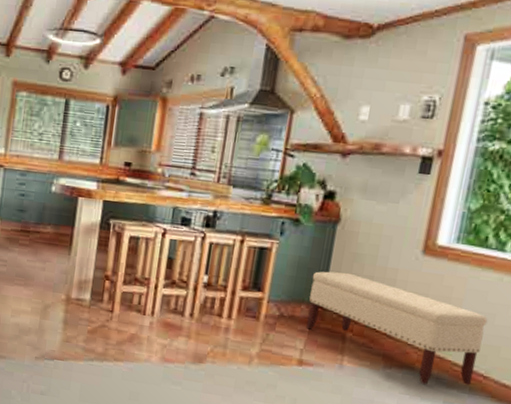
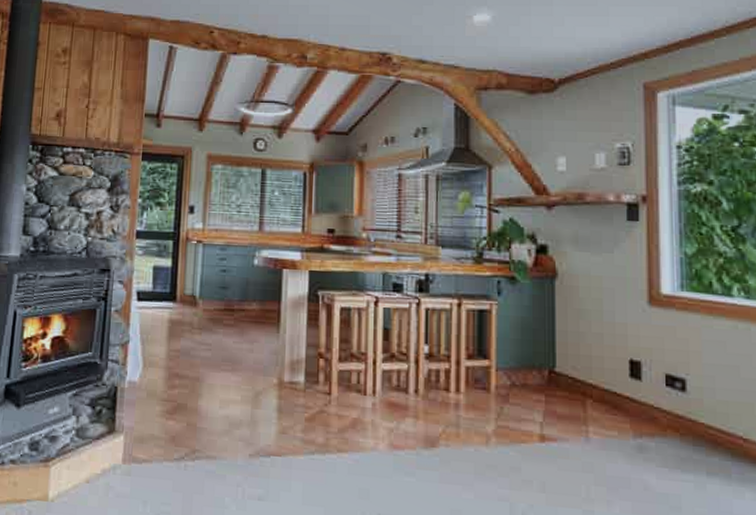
bench: present [306,271,488,385] -> none [538,331,733,455]

